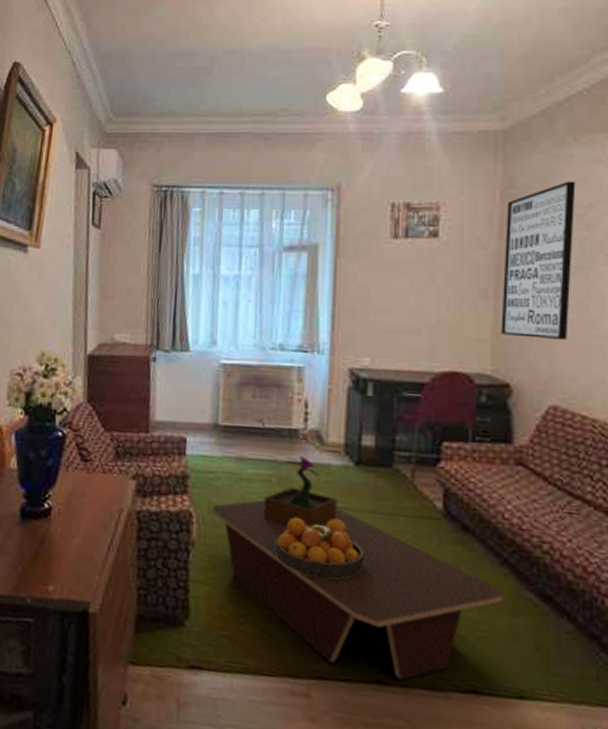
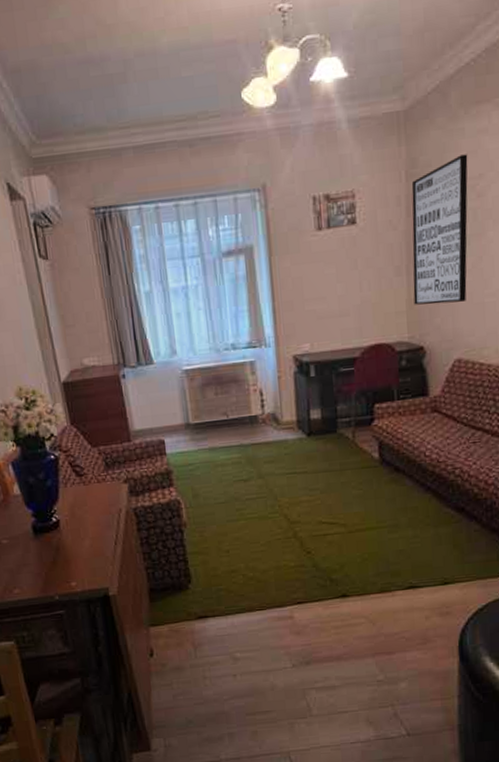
coffee table: present [213,500,504,680] -> none [197,473,430,590]
potted flower: present [264,456,337,528] -> none [238,437,297,494]
fruit bowl: present [275,517,364,579] -> none [252,482,323,531]

